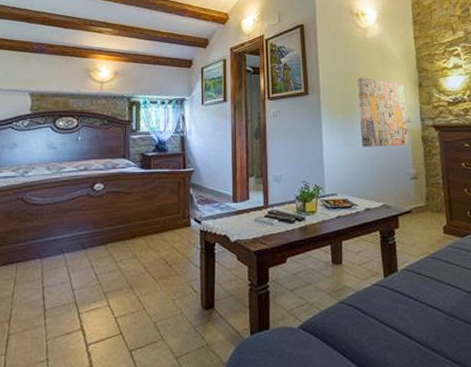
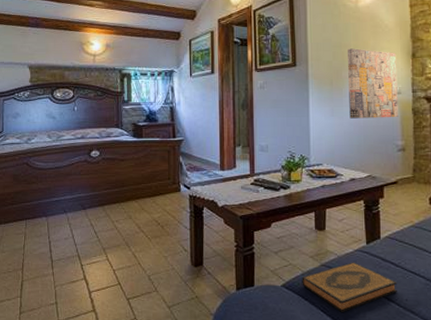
hardback book: none [319,298,417,355] -> present [302,262,397,313]

